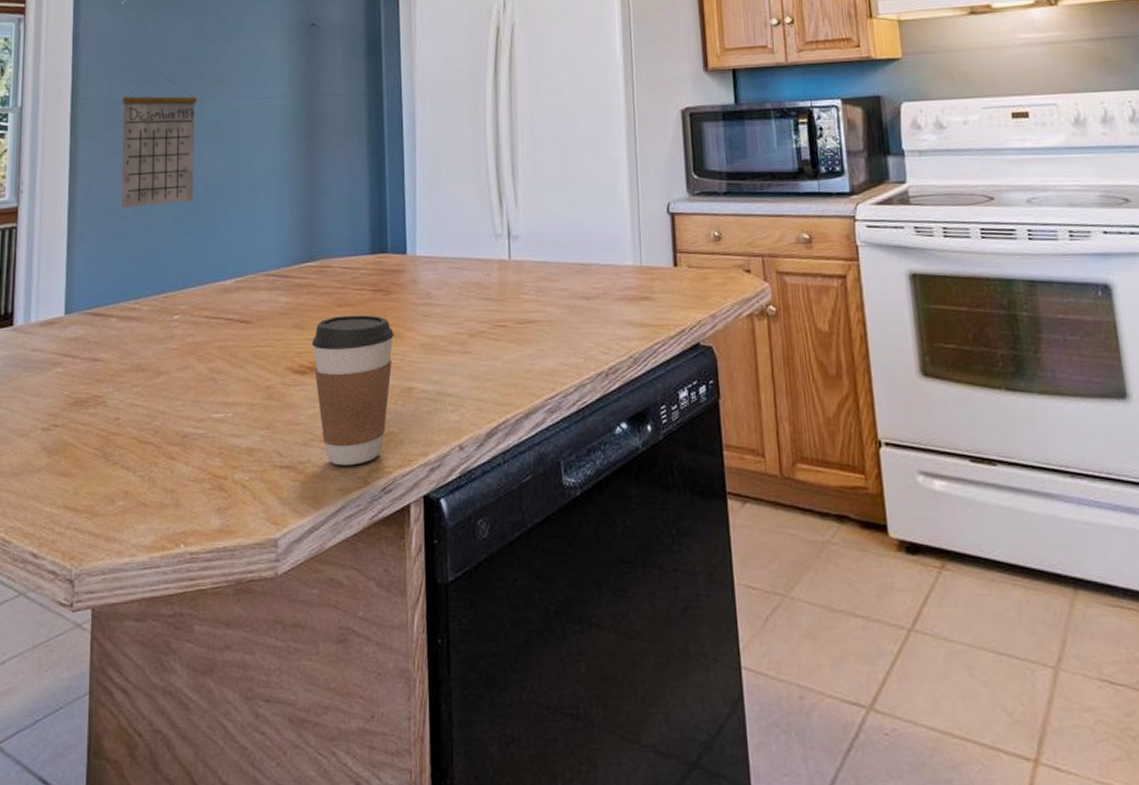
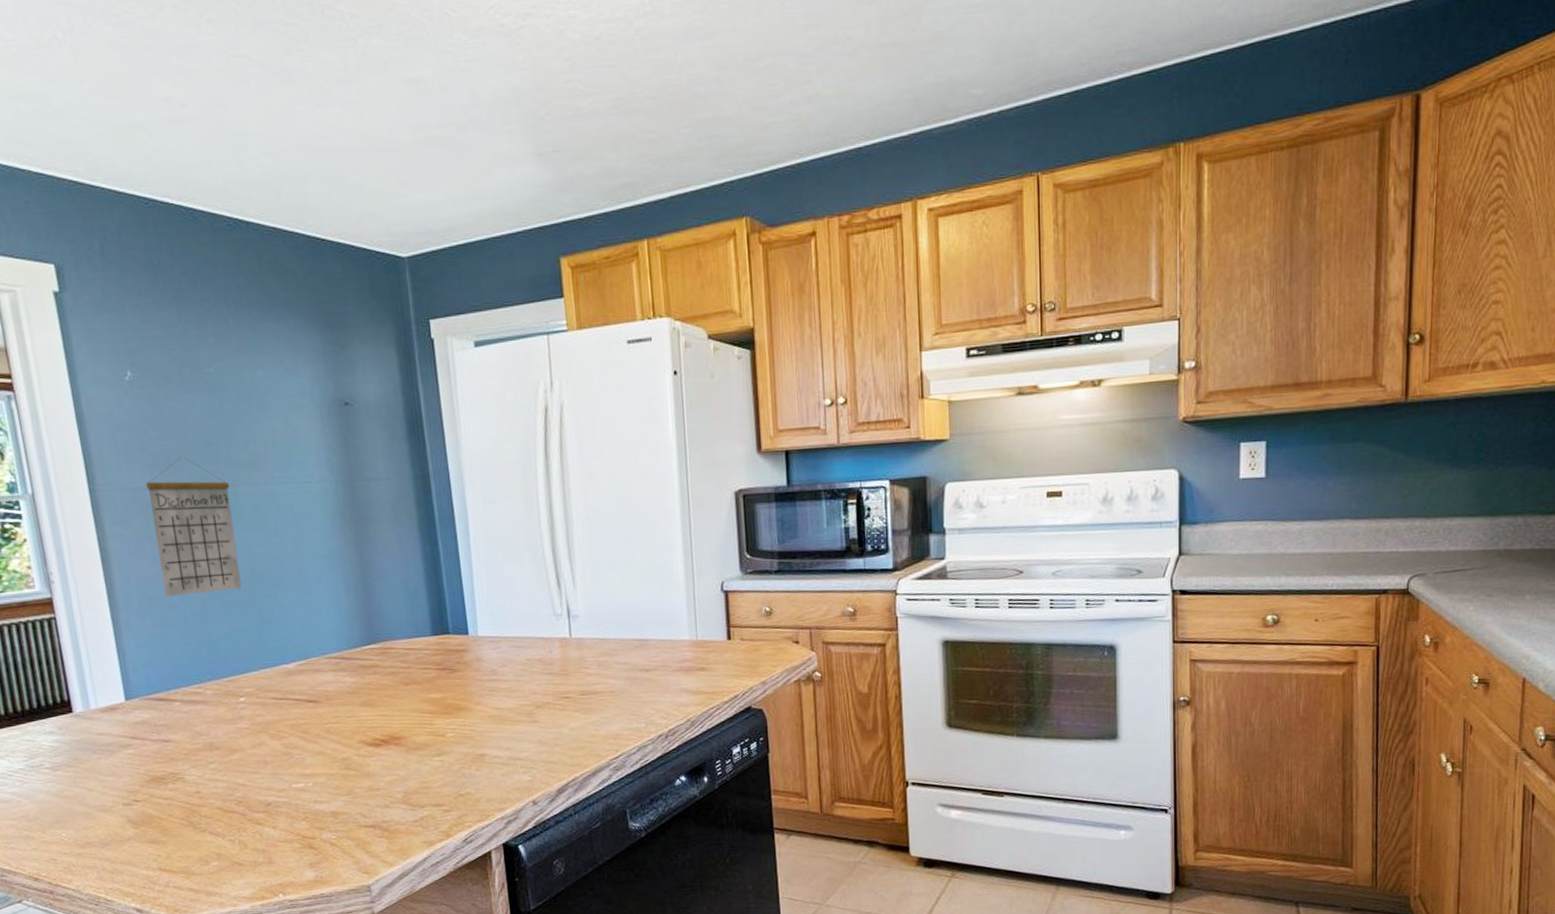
coffee cup: present [311,315,394,466] -> none [382,691,464,823]

